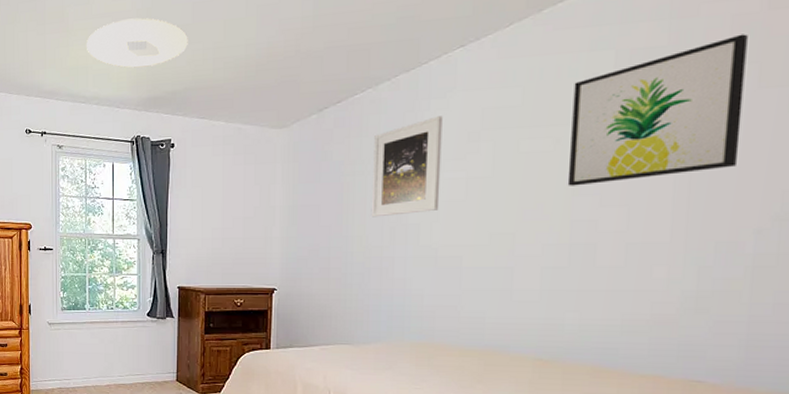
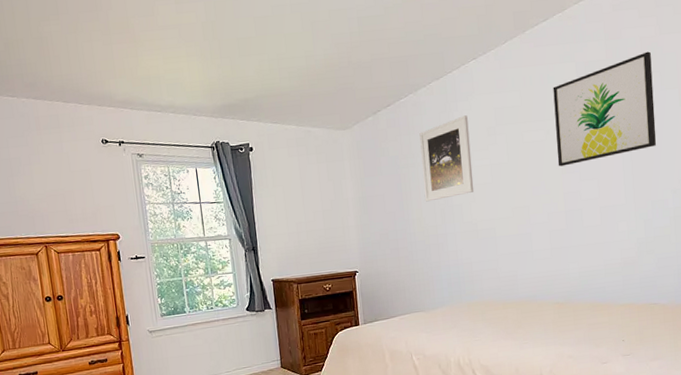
ceiling light: present [87,17,188,69] -> none [155,30,254,78]

